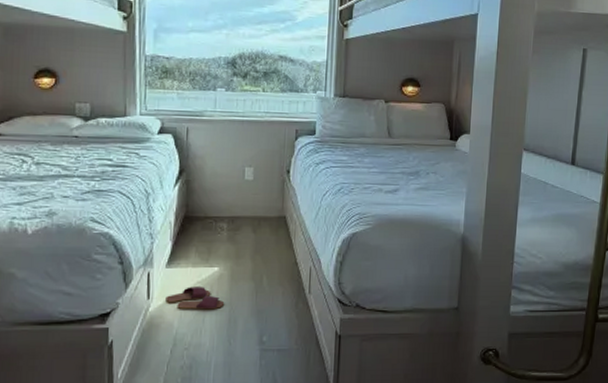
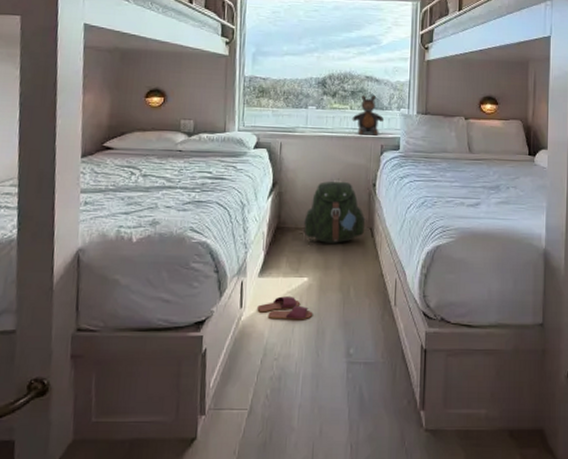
backpack: none [213,167,281,232] -> present [304,181,367,243]
teddy bear: none [264,76,299,120] -> present [352,94,384,136]

